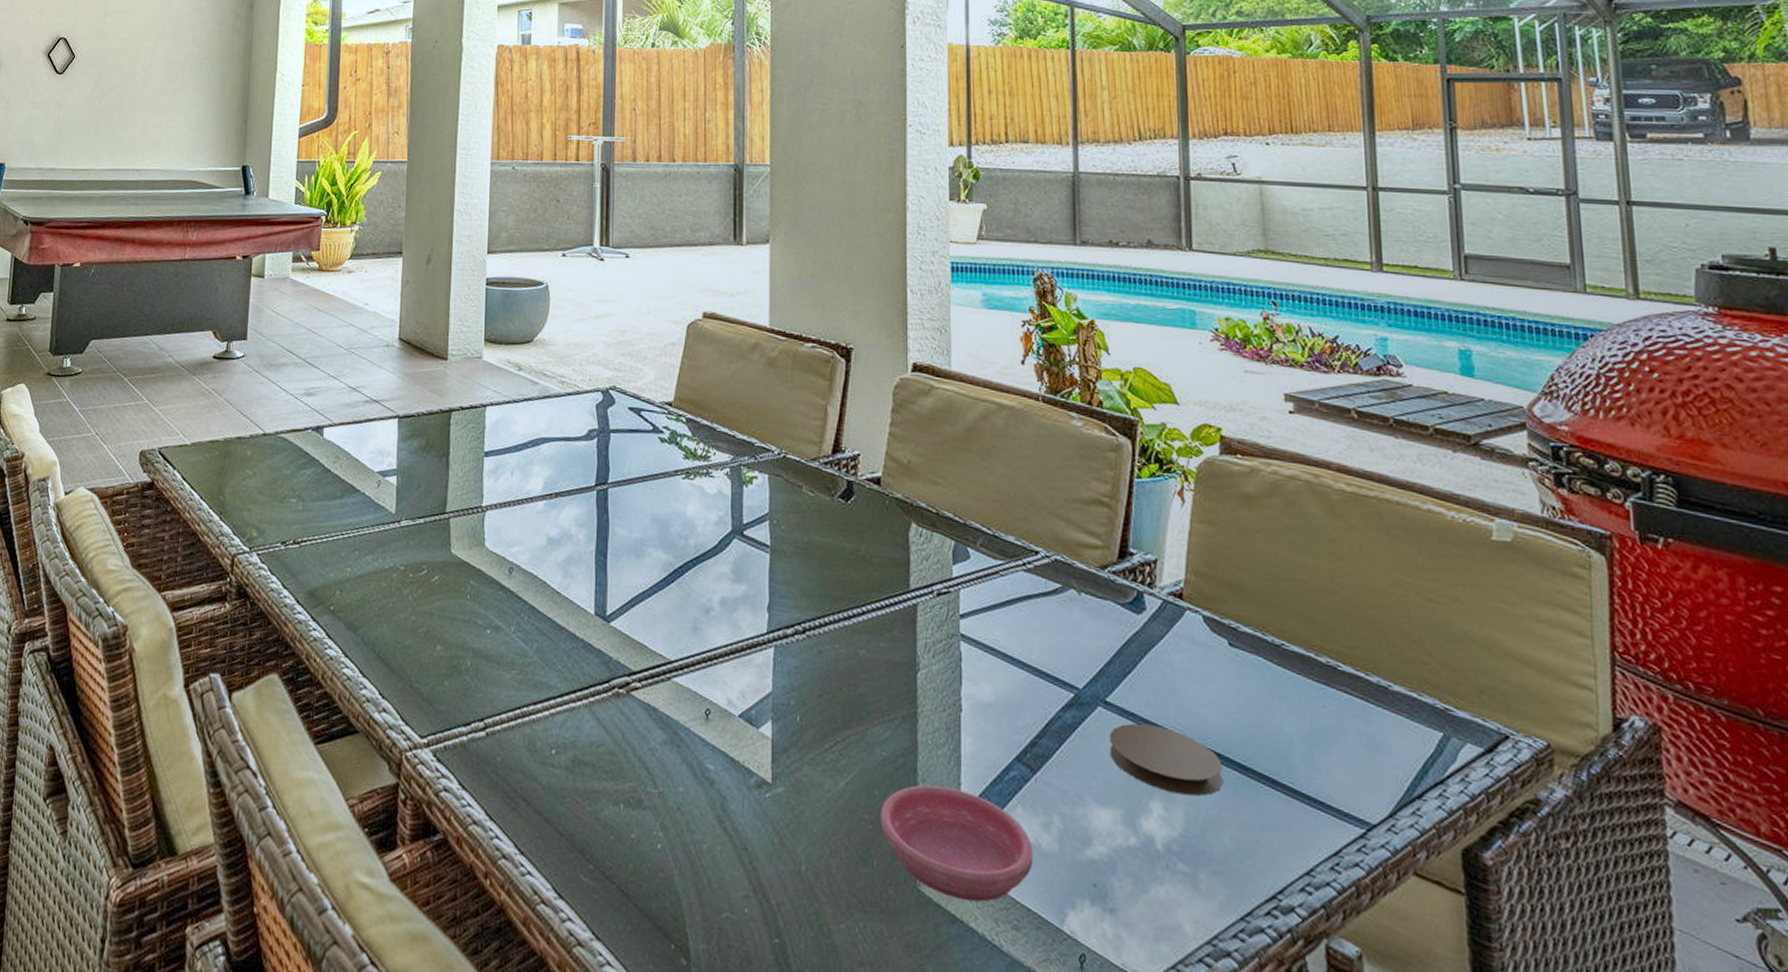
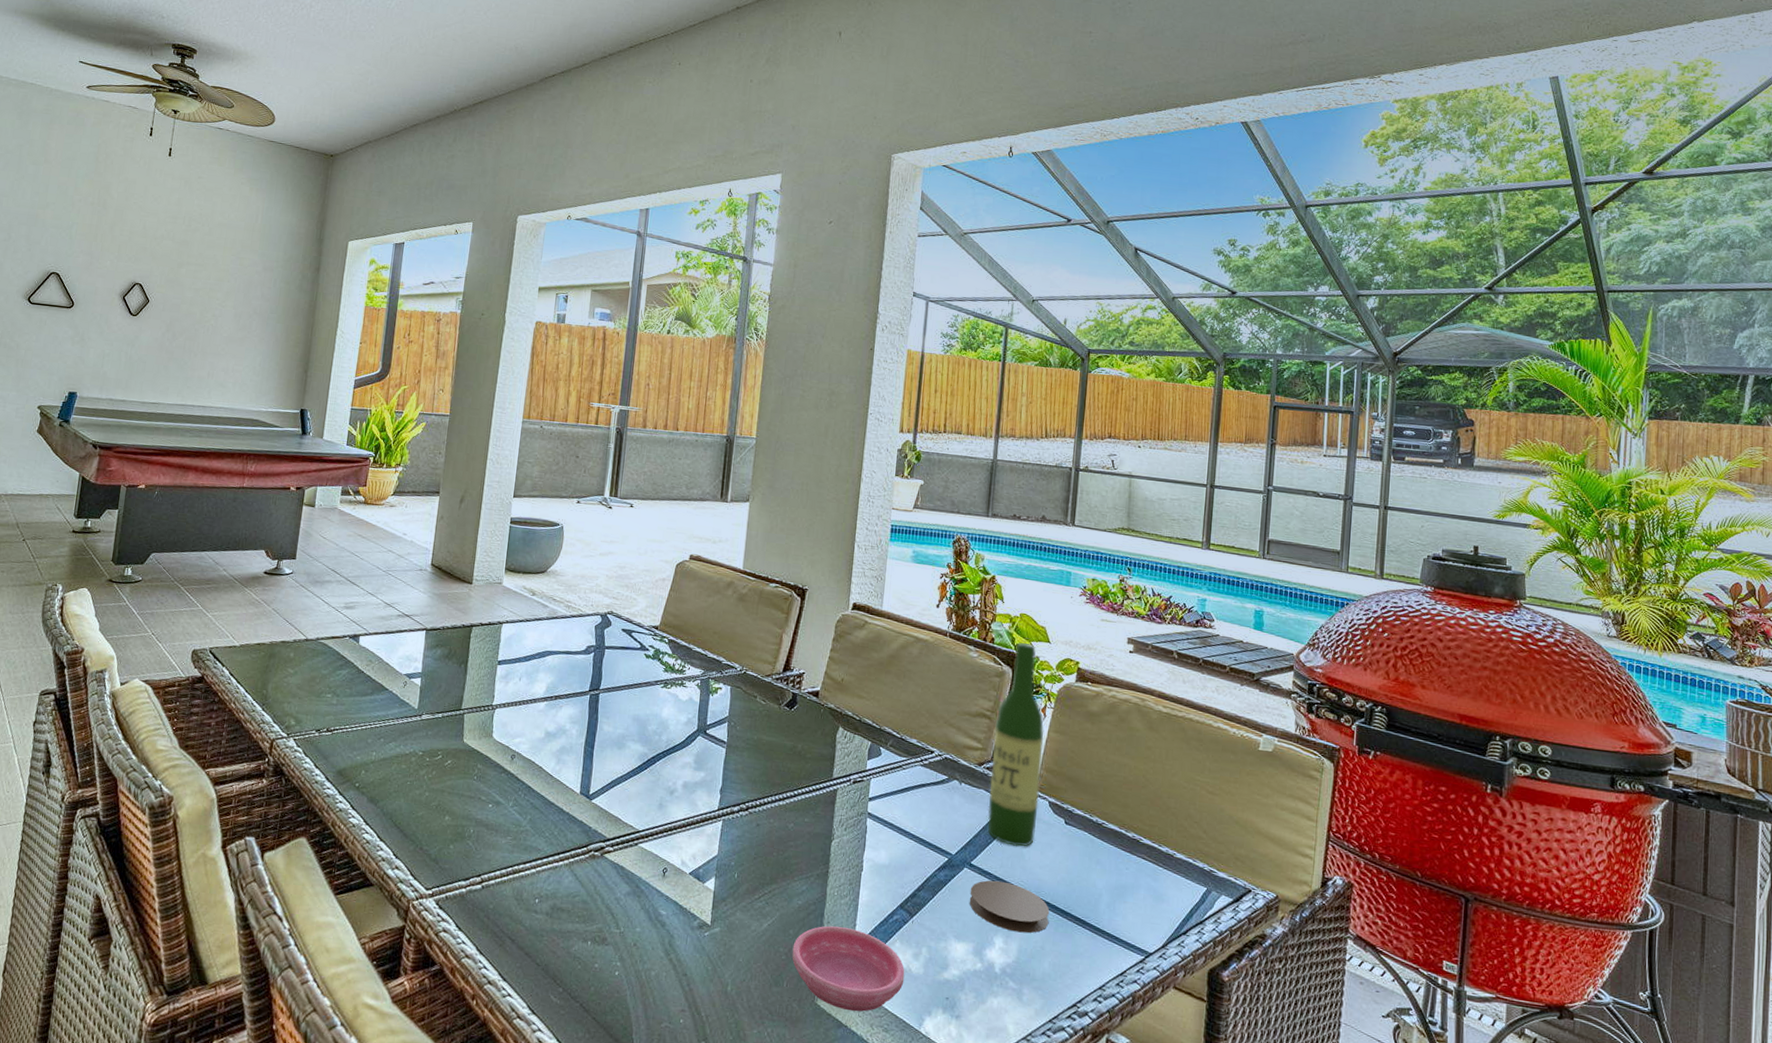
wine bottle: none [1117,405,1189,678] -> present [988,643,1044,848]

